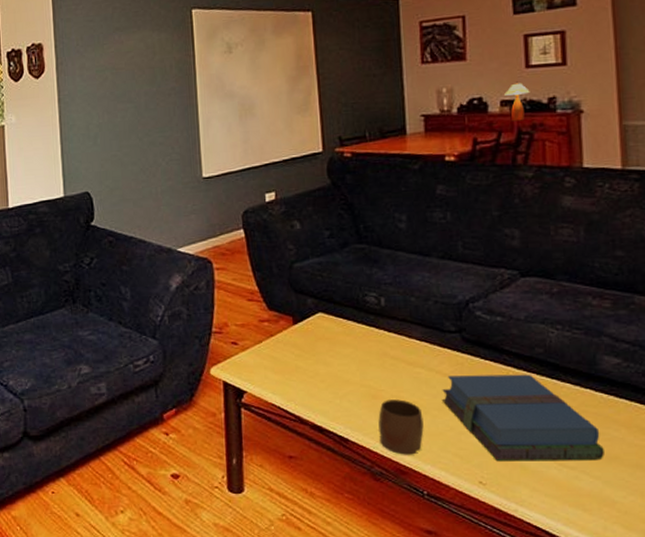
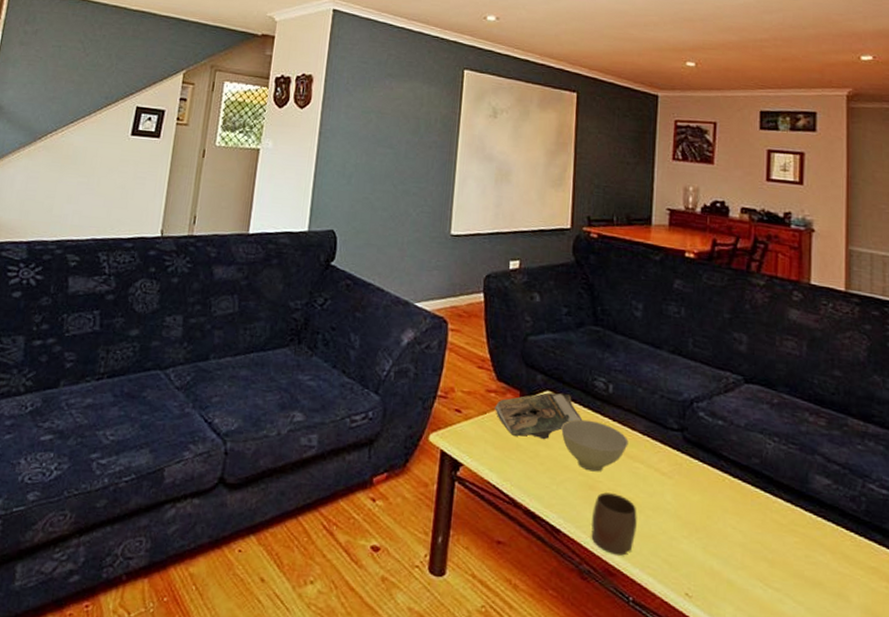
magazine: none [268,312,358,359] -> present [494,392,583,440]
bowl: none [337,334,407,382] -> present [561,419,629,472]
books: present [441,374,604,462] -> none [657,475,809,585]
table lamp: present [504,82,530,122] -> none [745,192,768,230]

